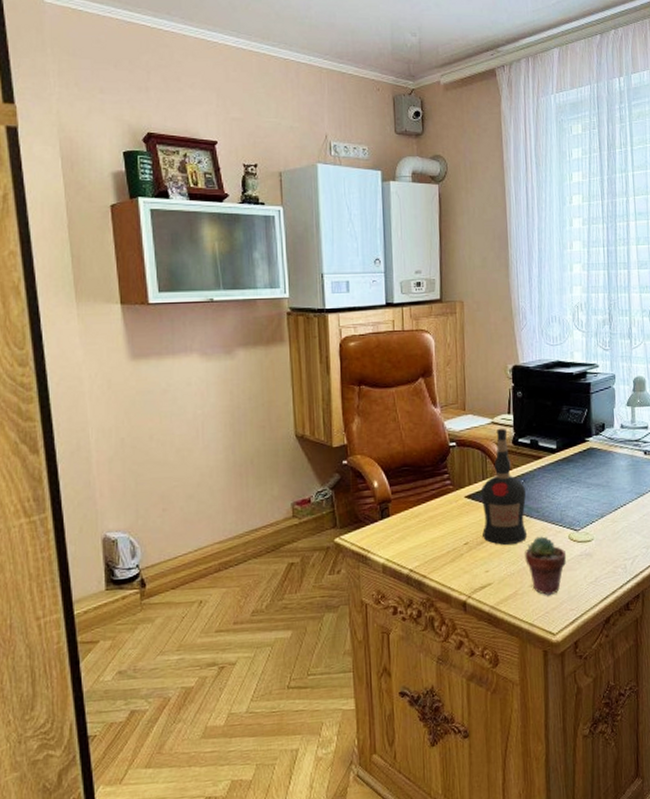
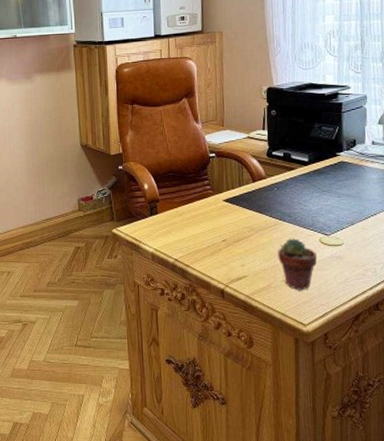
liquor bottle: present [481,428,528,545] -> none [238,142,281,243]

